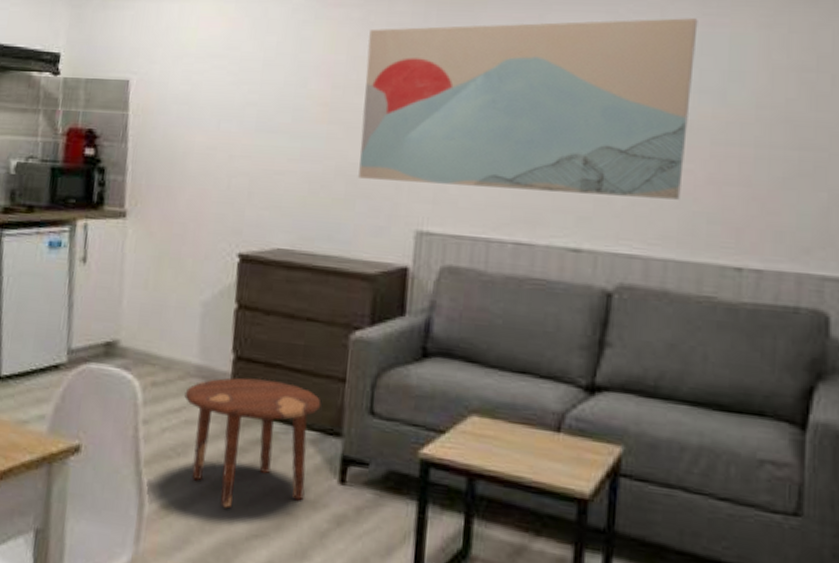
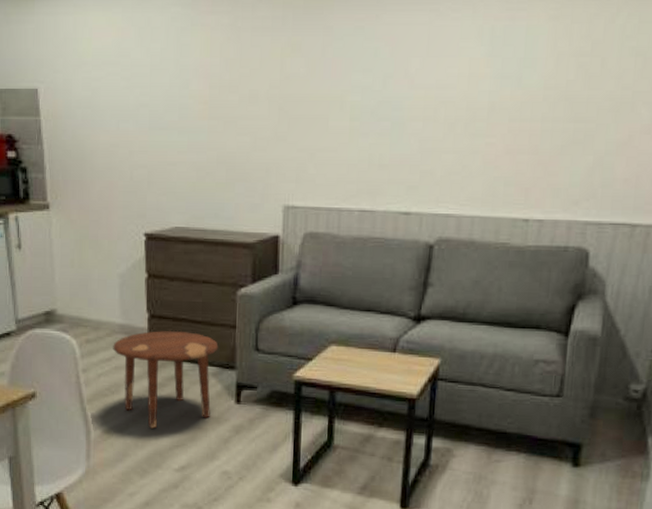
wall art: present [358,18,698,200] -> none [236,13,502,168]

